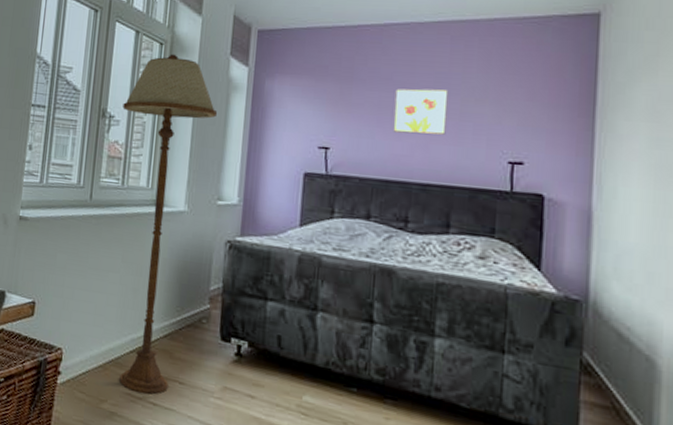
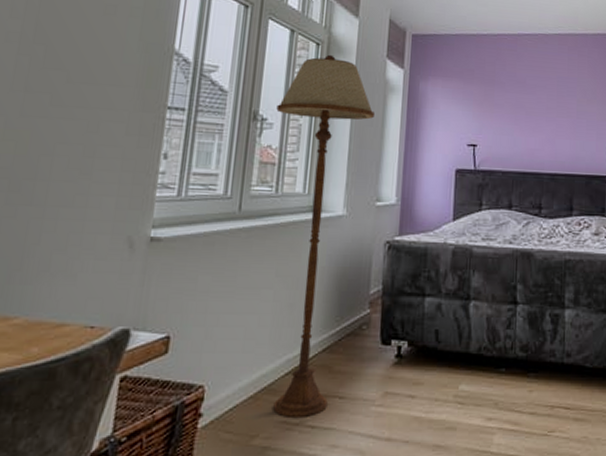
wall art: present [392,88,449,135] -> none [527,91,568,131]

